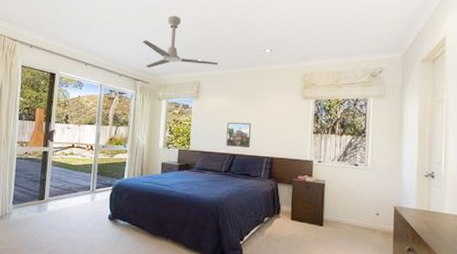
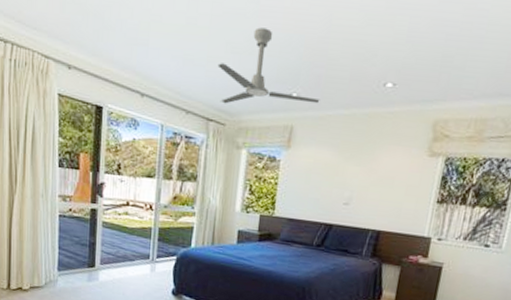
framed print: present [226,122,251,147] -> none [321,183,356,217]

